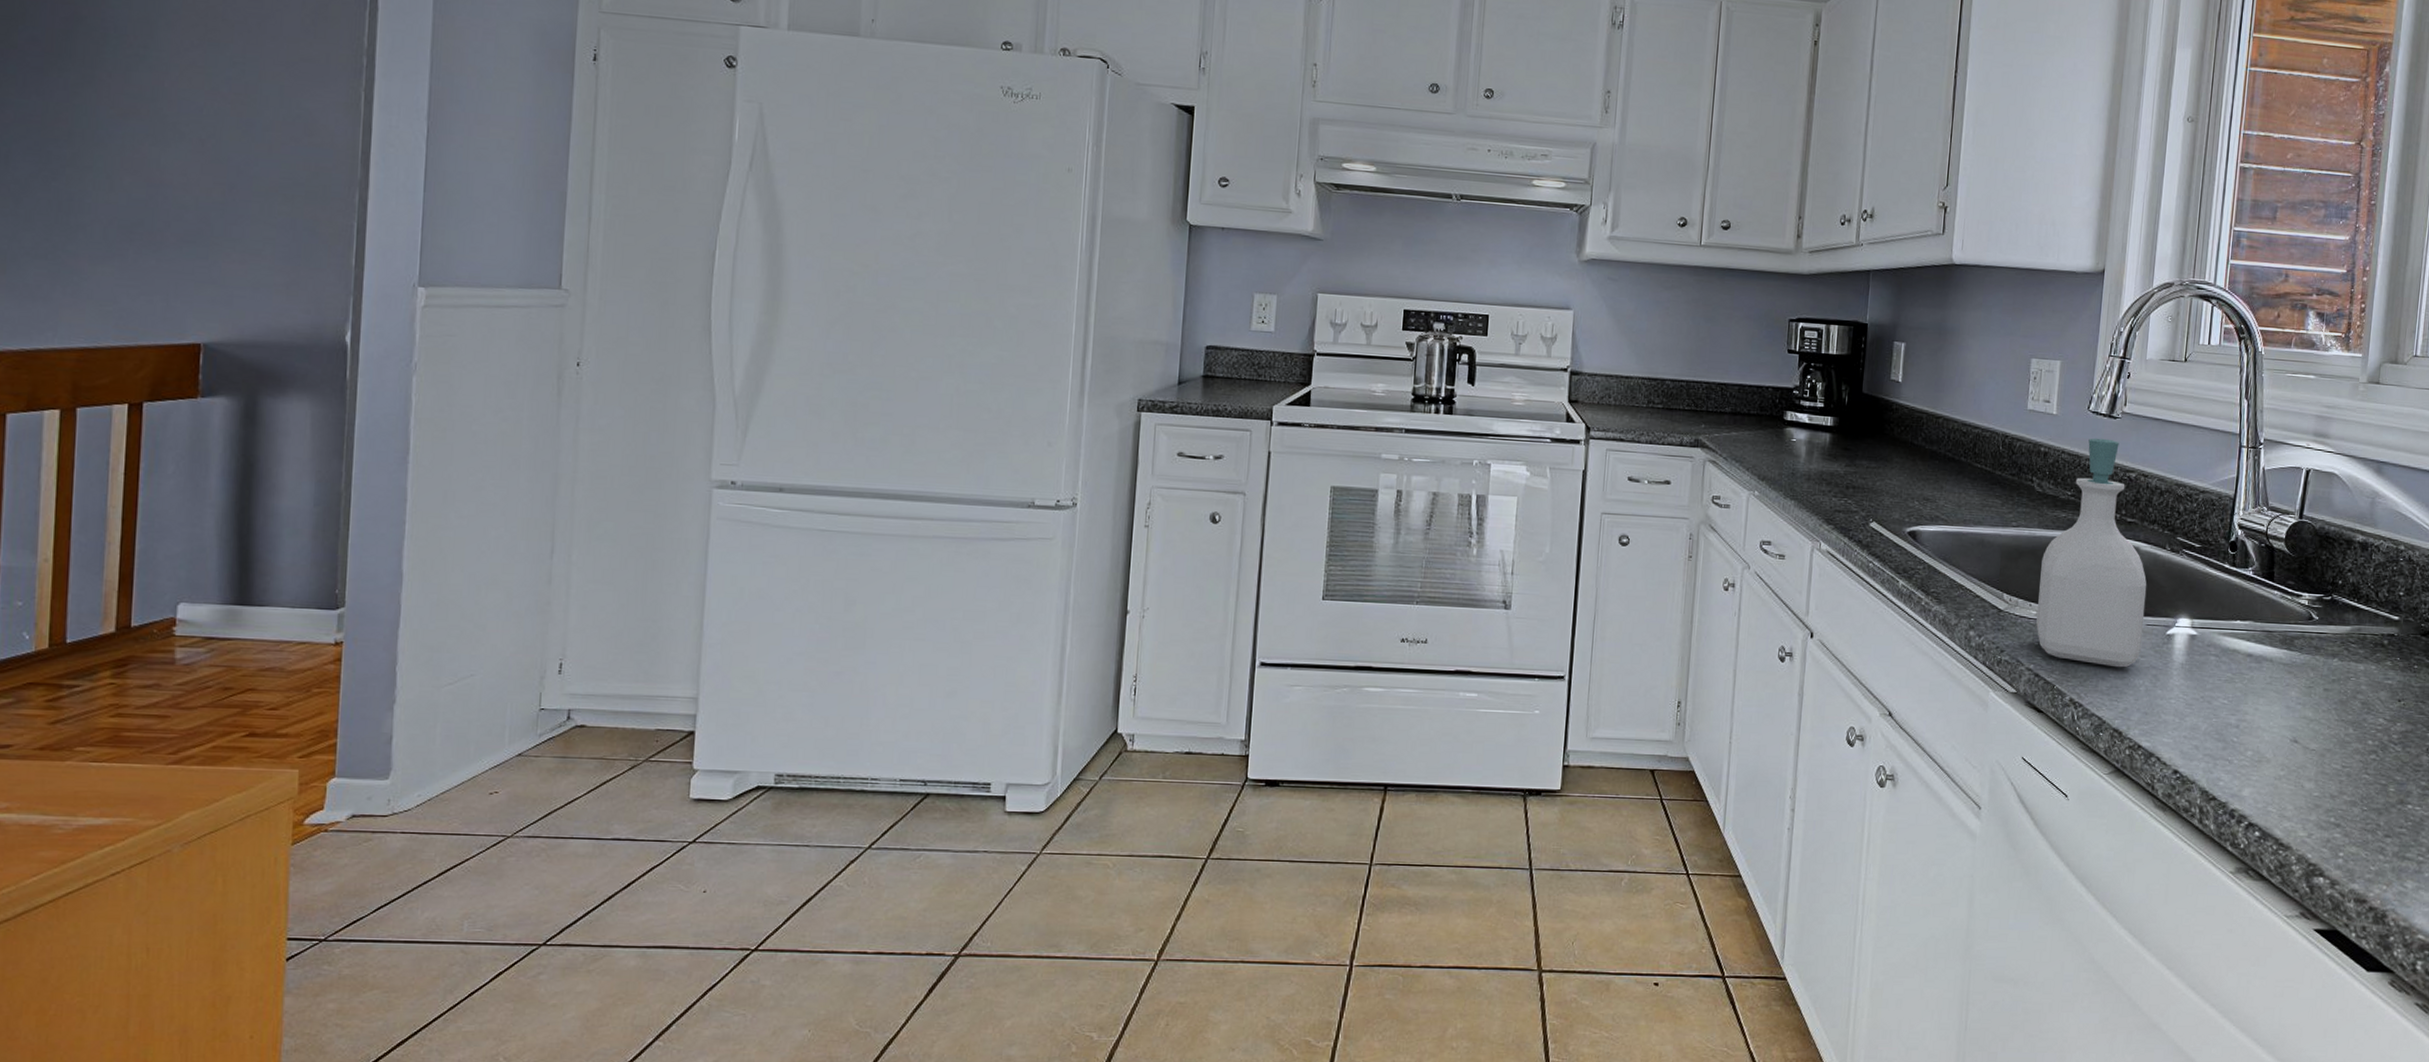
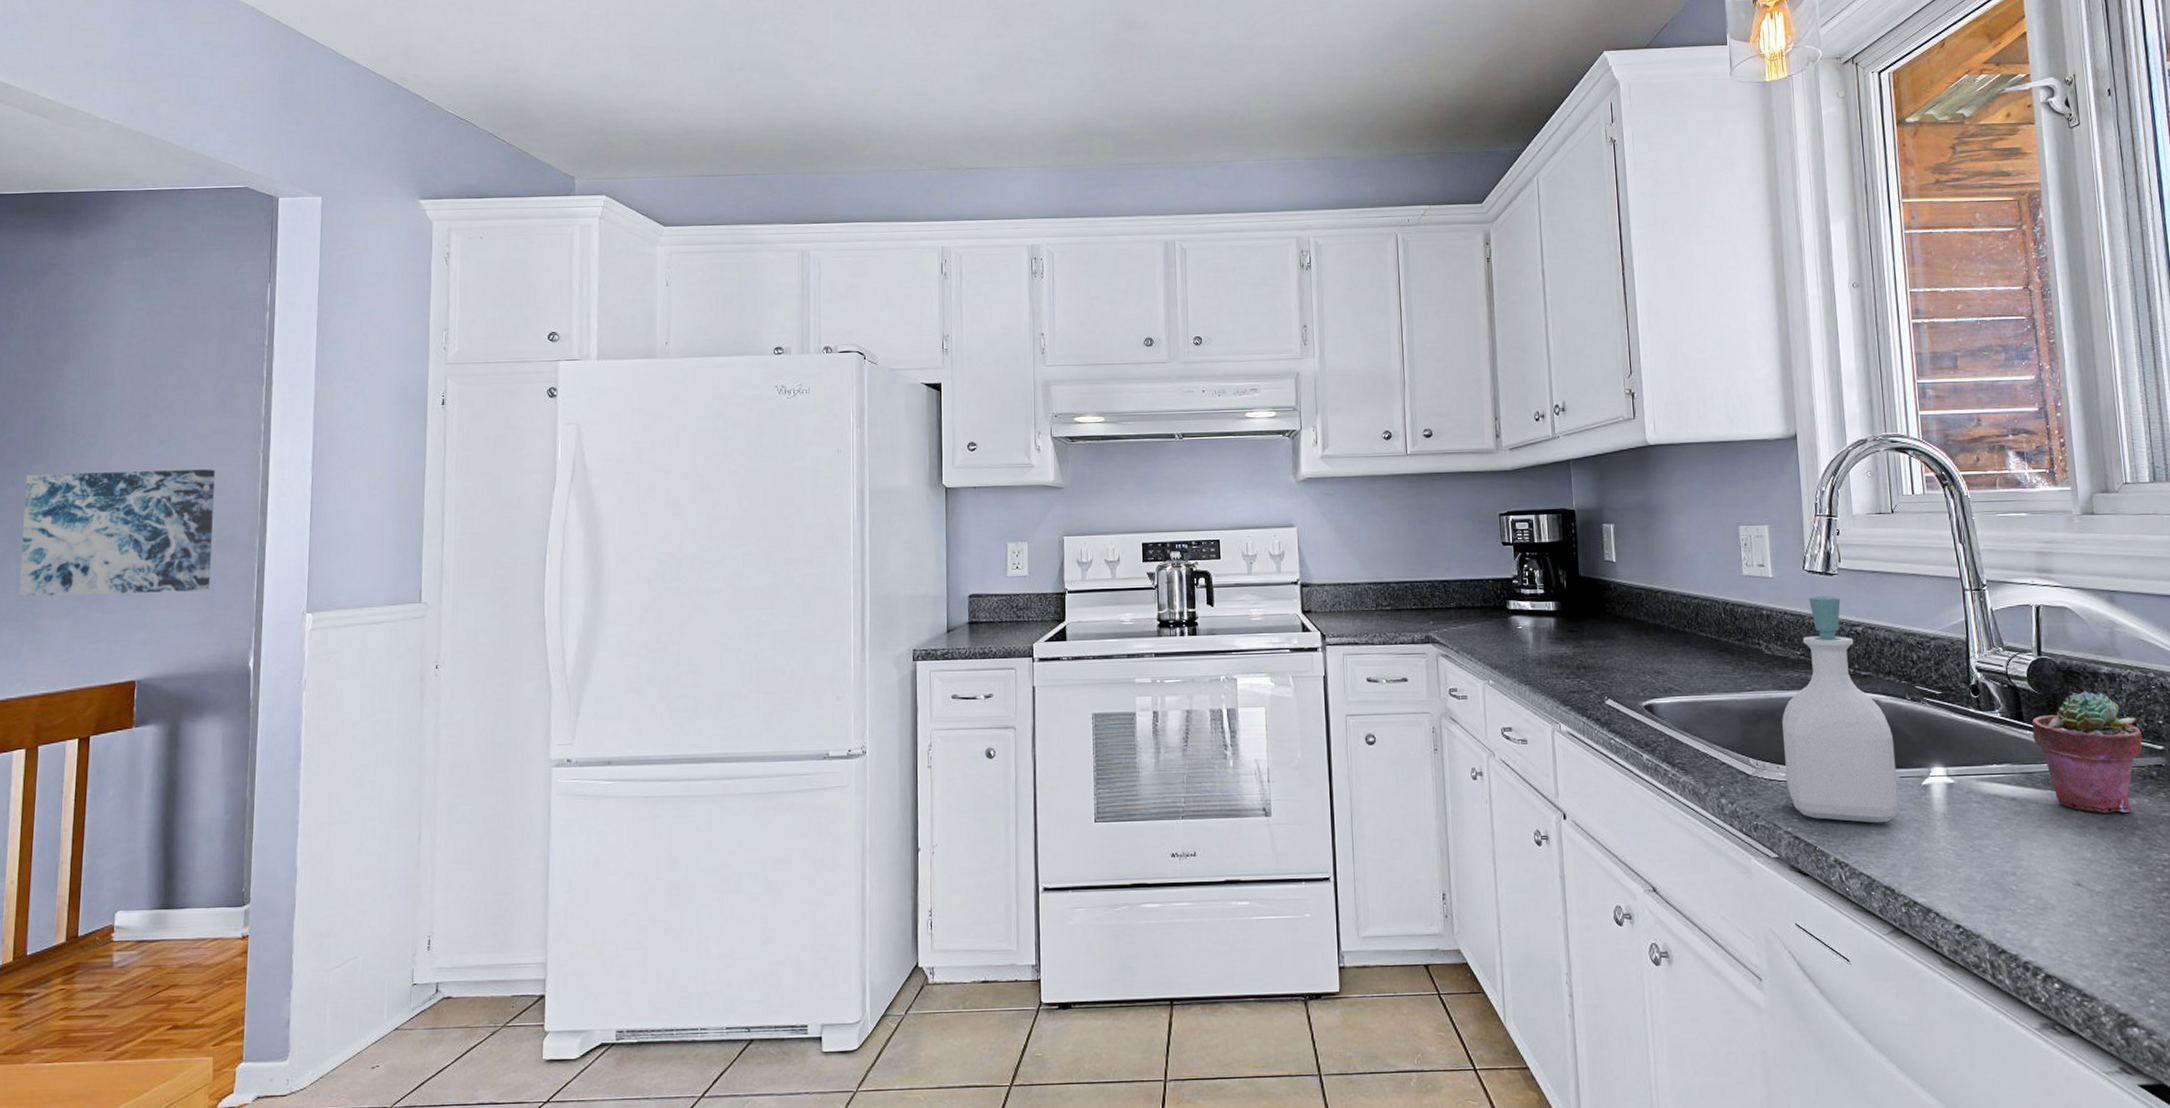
wall art: none [48,84,303,248] -> present [19,469,215,597]
potted succulent: none [2279,556,2382,677] -> present [2031,690,2143,813]

